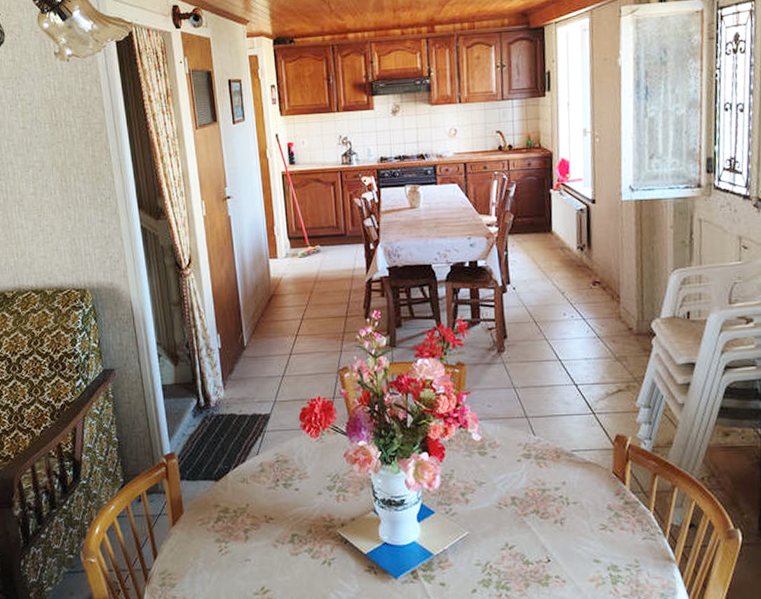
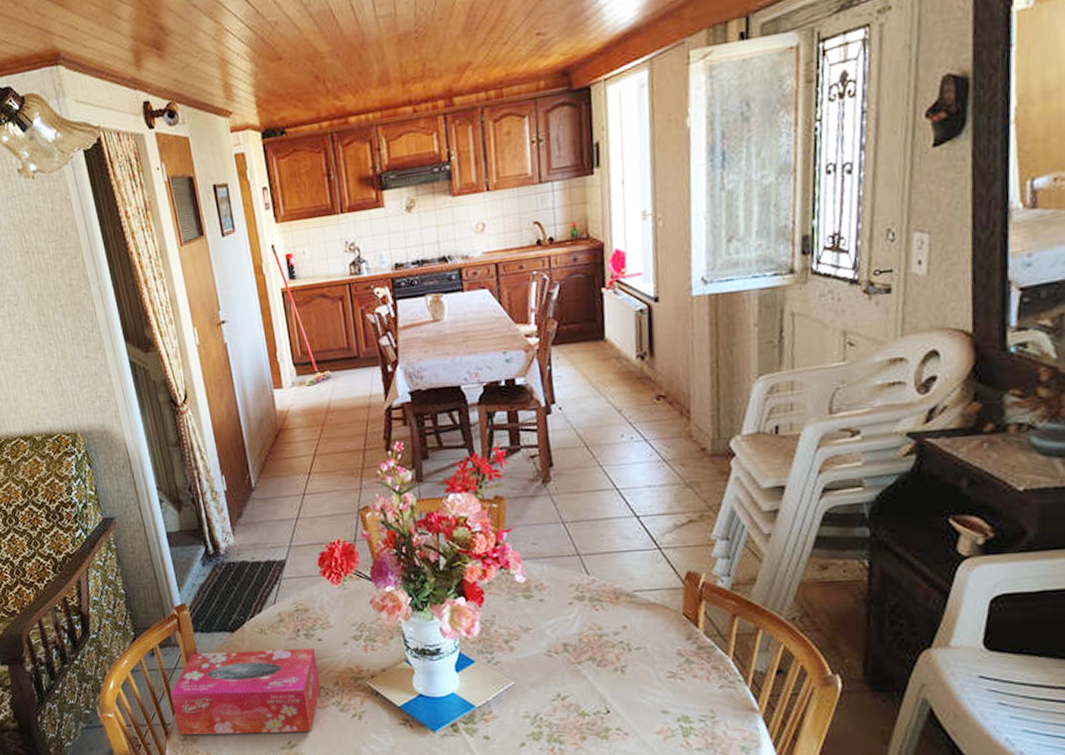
tissue box: none [153,498,295,581] -> present [170,648,321,736]

